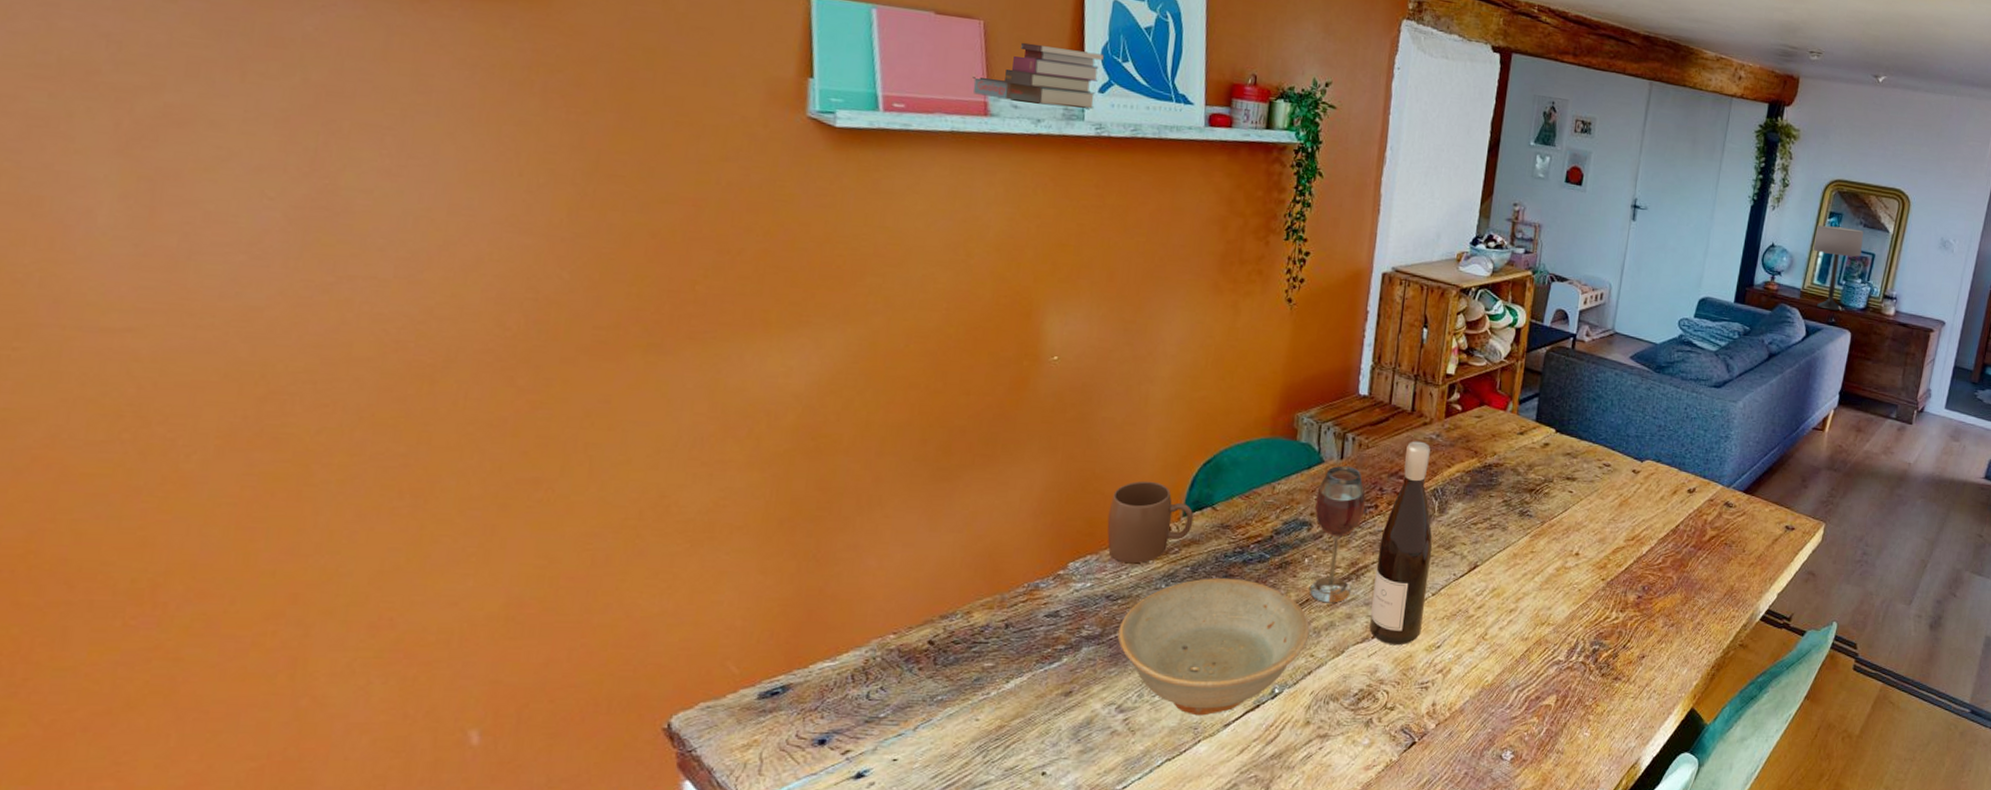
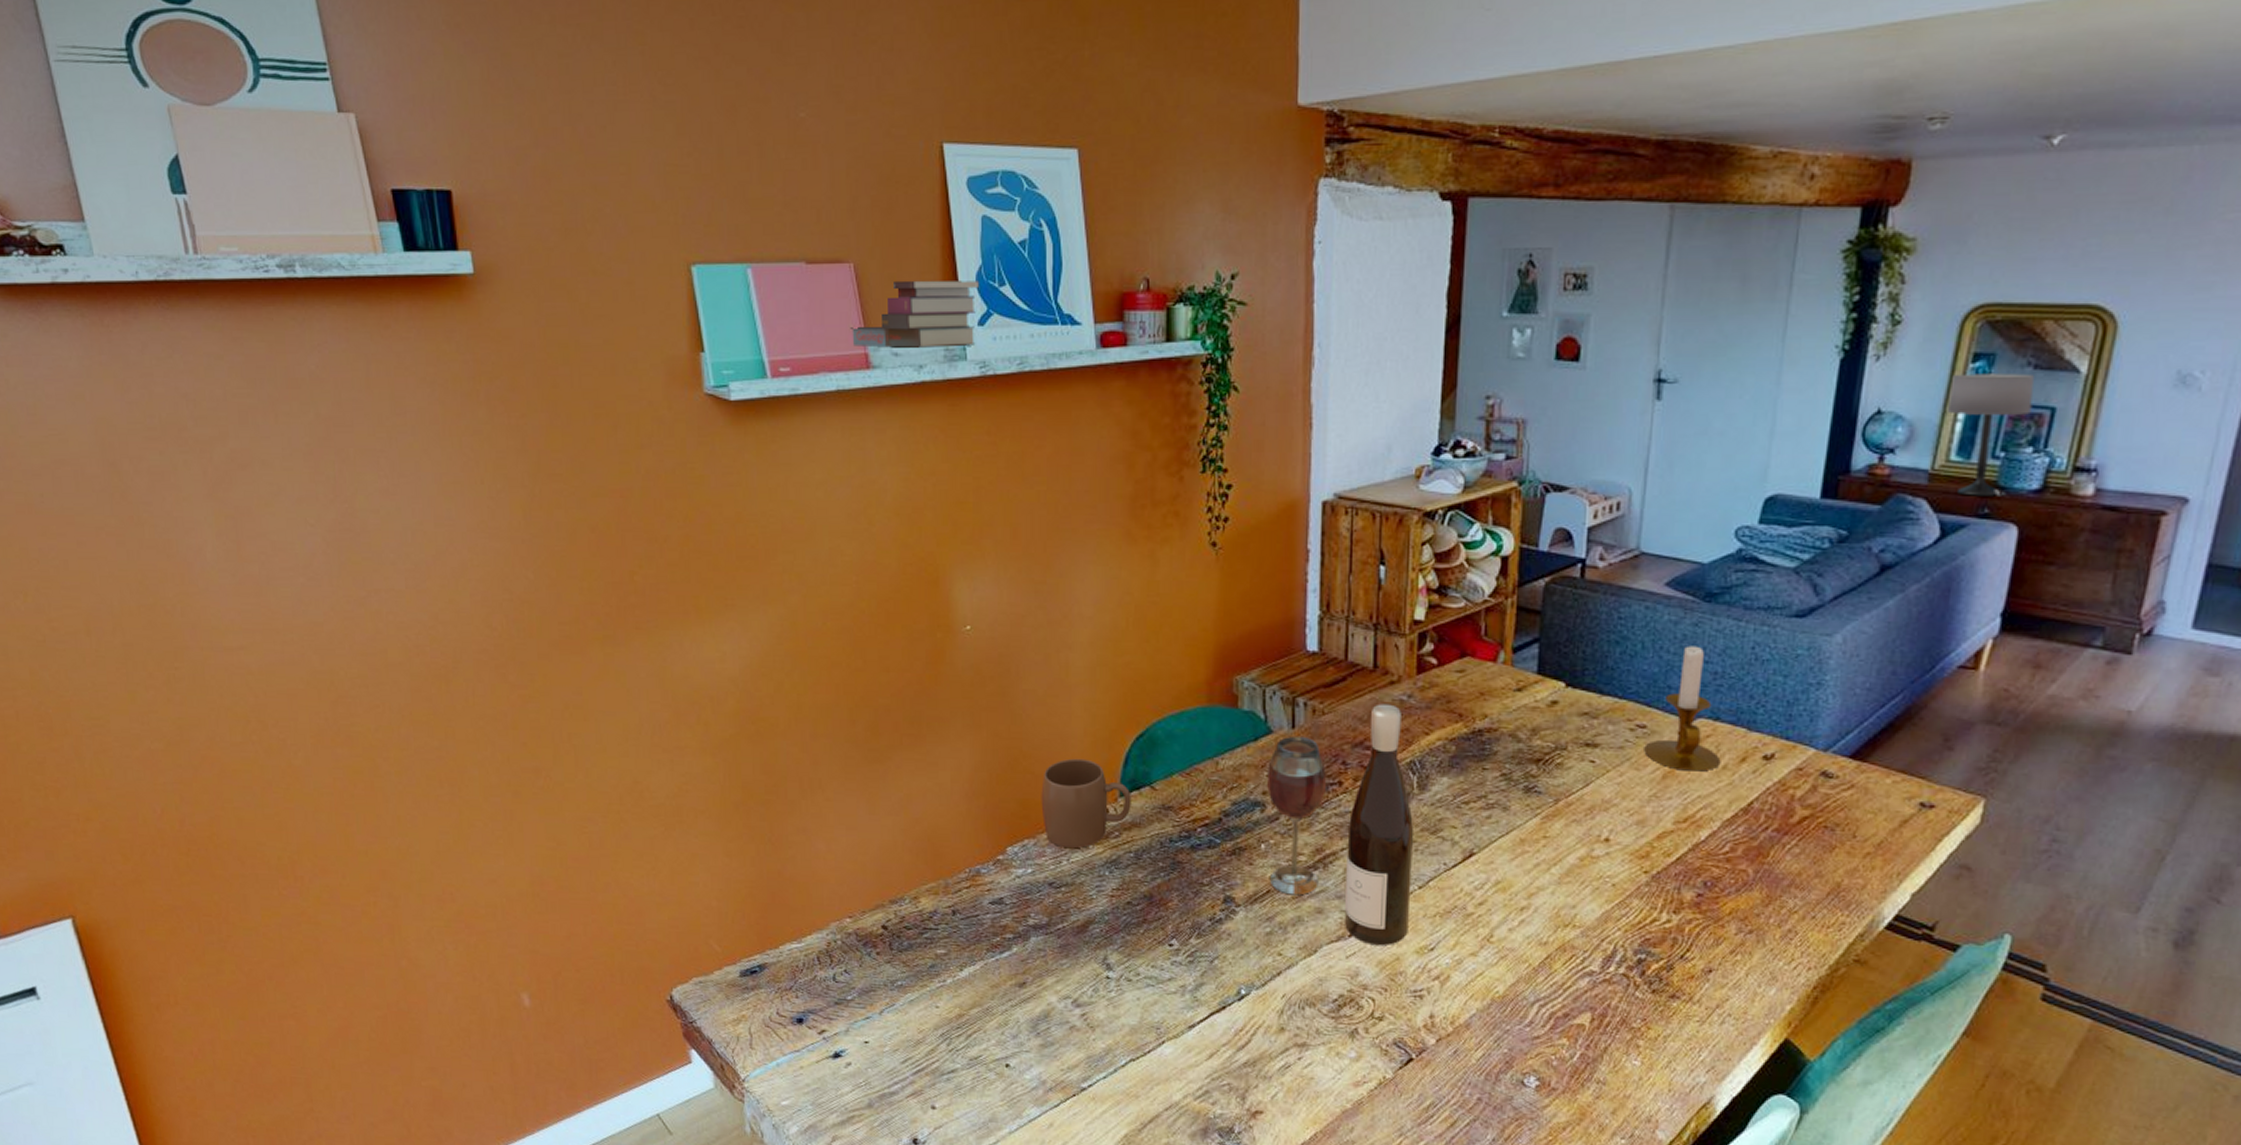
dish: present [1117,577,1310,716] -> none [1065,864,1275,1015]
candlestick: none [1608,405,1660,501] -> present [1644,645,1721,771]

